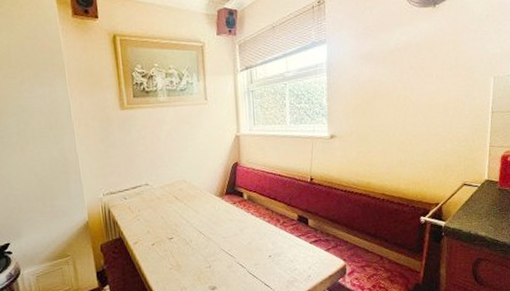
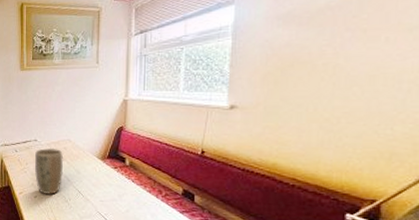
plant pot: none [148,190,181,241] -> present [35,147,64,195]

